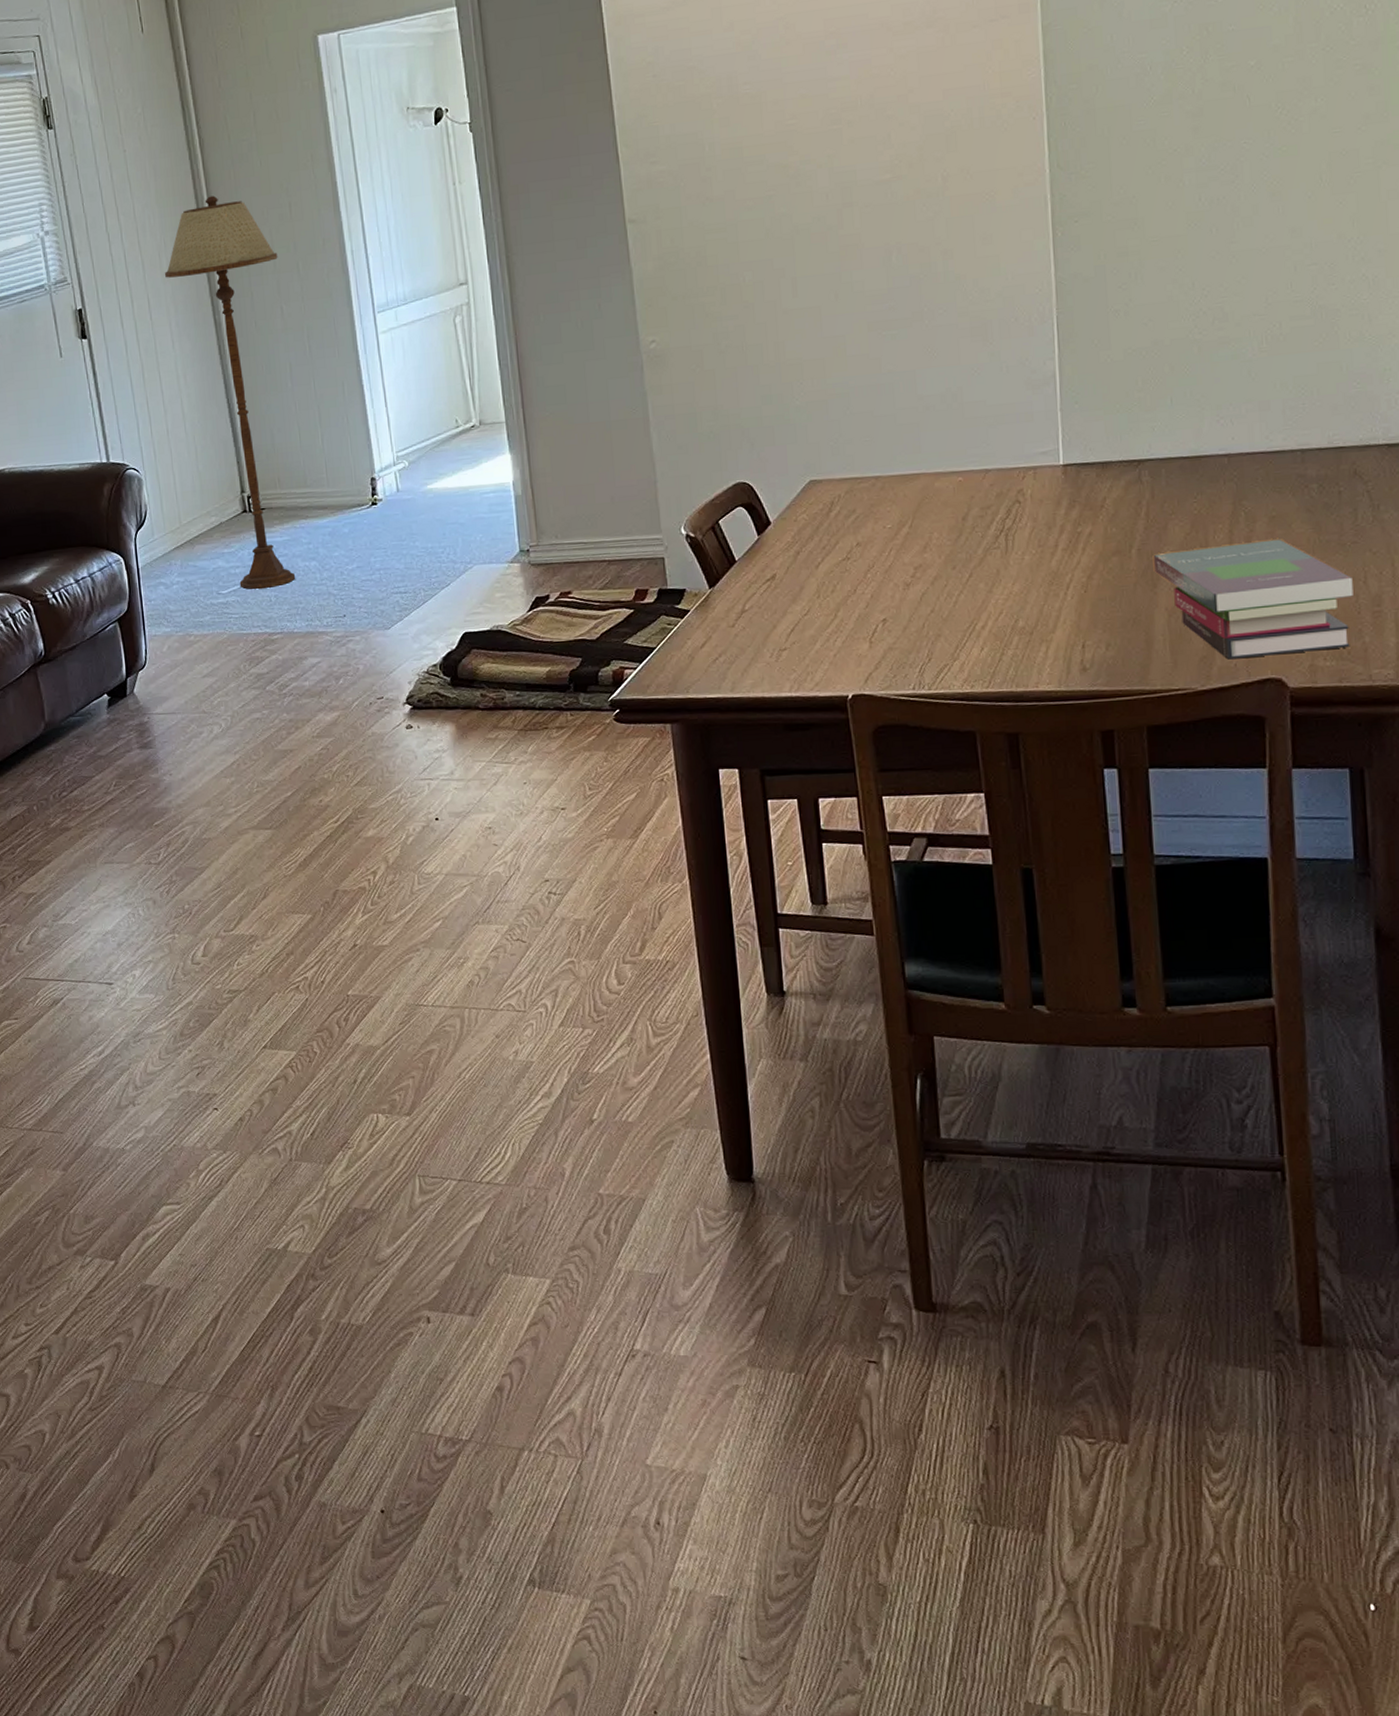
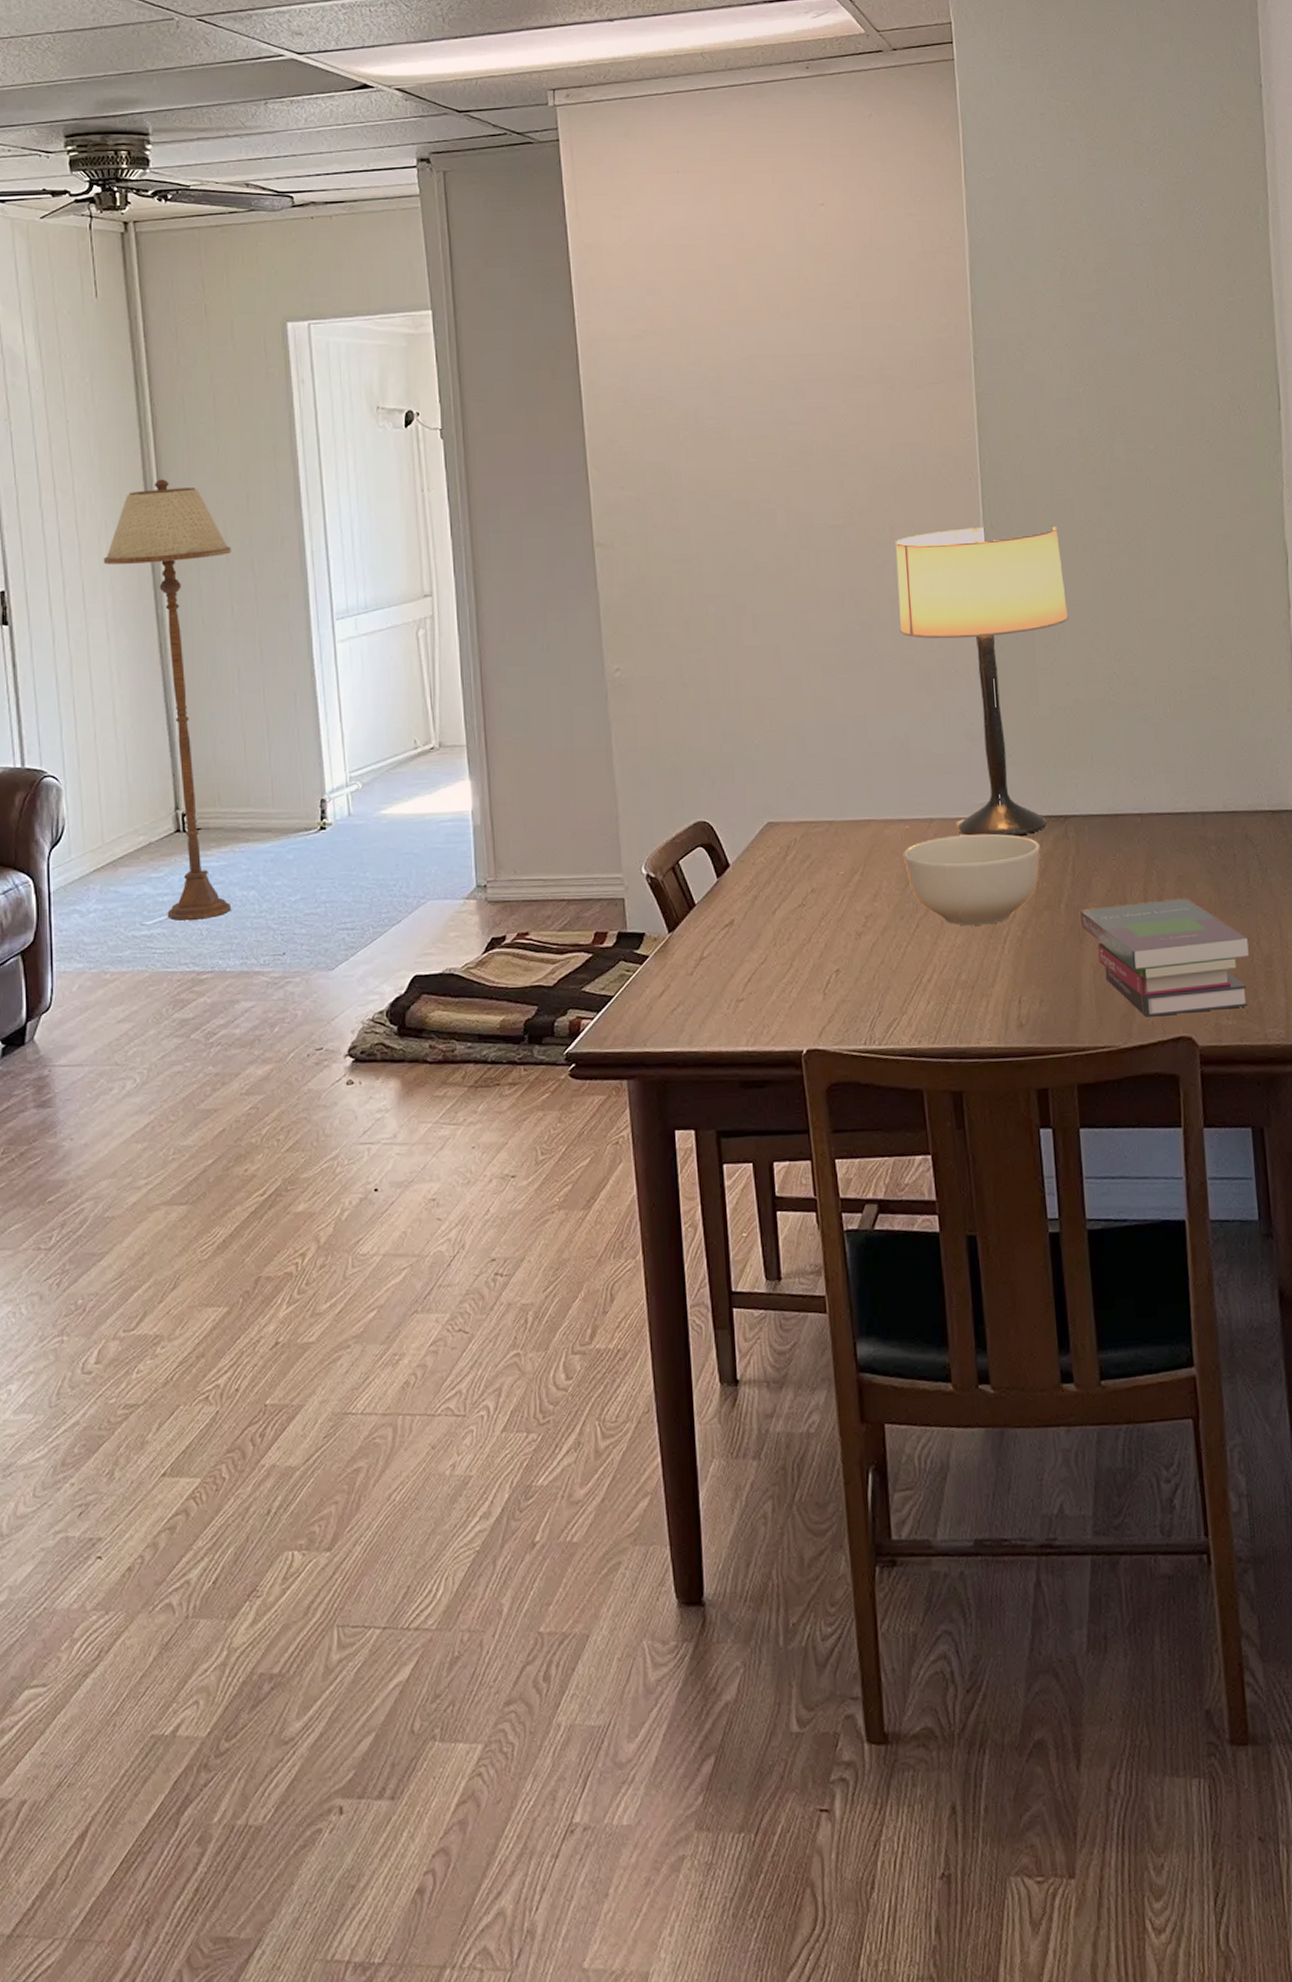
table lamp: none [948,158,1148,485] -> present [895,525,1069,837]
bowl: none [956,481,1110,574] -> present [904,833,1041,926]

